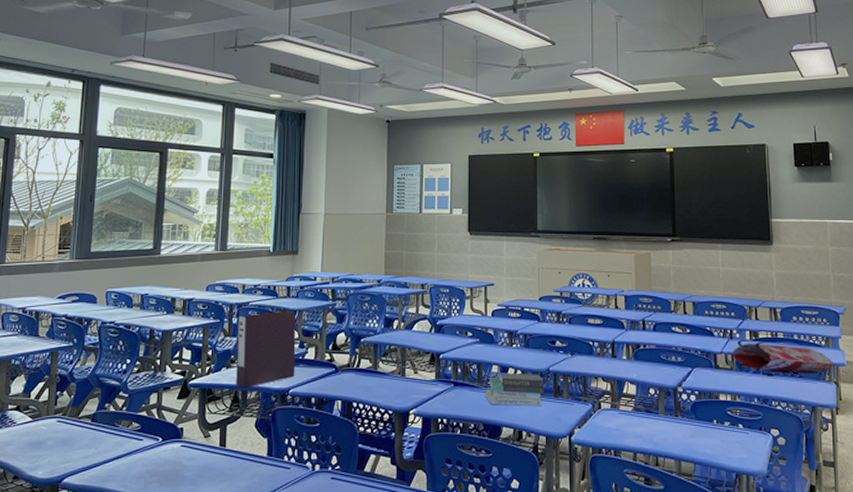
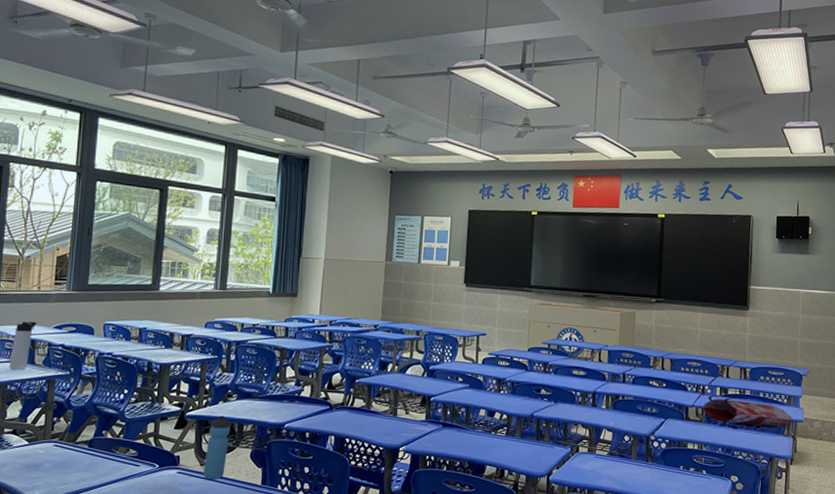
thermos bottle: none [14,292,41,344] -> present [9,321,37,371]
water bottle: none [207,383,234,452] -> present [202,415,231,479]
binder: present [236,310,296,388] -> none [233,349,294,421]
books: present [485,373,545,407] -> none [471,416,528,449]

